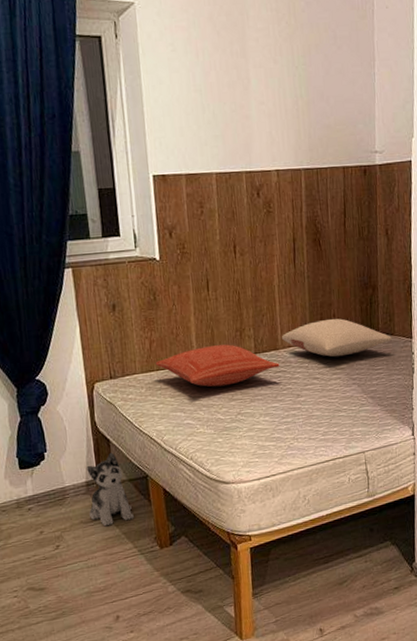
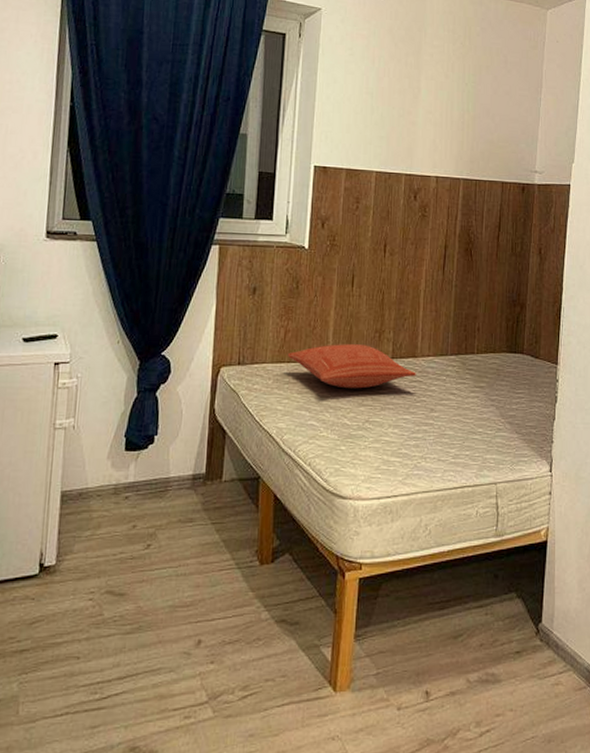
plush toy: present [87,452,134,527] -> none [190,445,237,530]
pillow: present [282,318,392,357] -> none [422,333,536,374]

